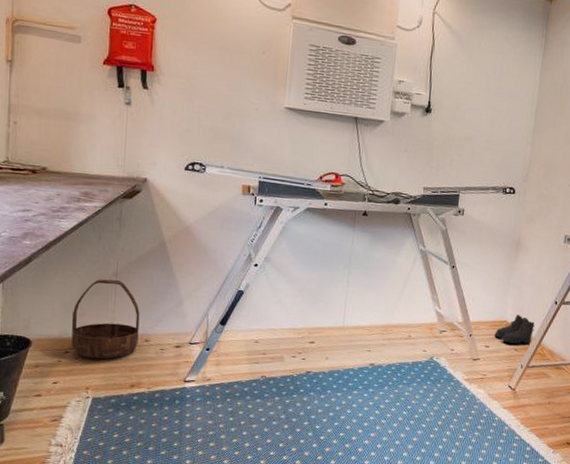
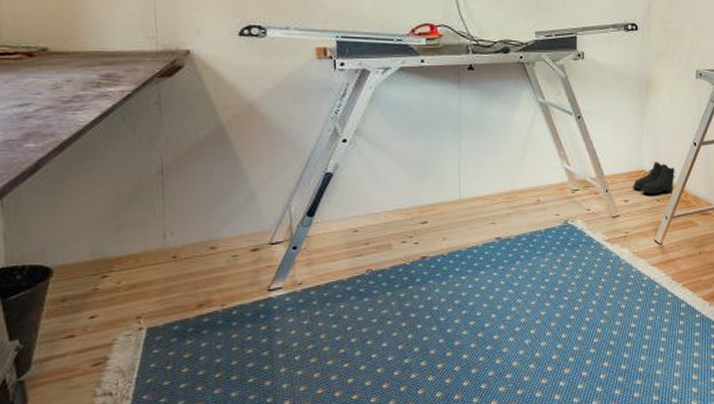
basket: present [71,279,140,359] -> none [105,178,202,280]

